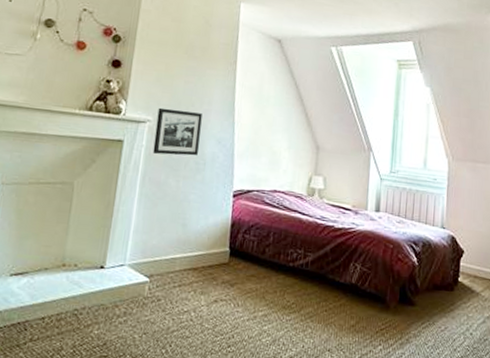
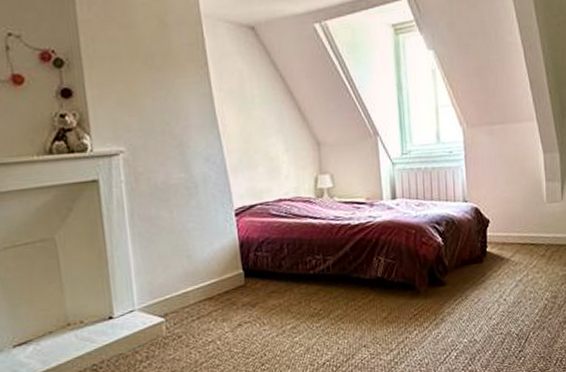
picture frame: present [152,107,202,156] -> none [129,131,186,187]

